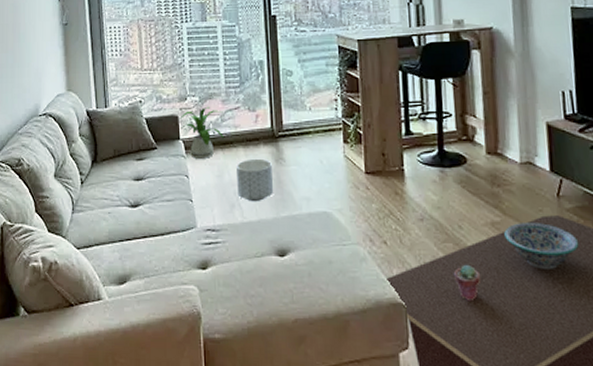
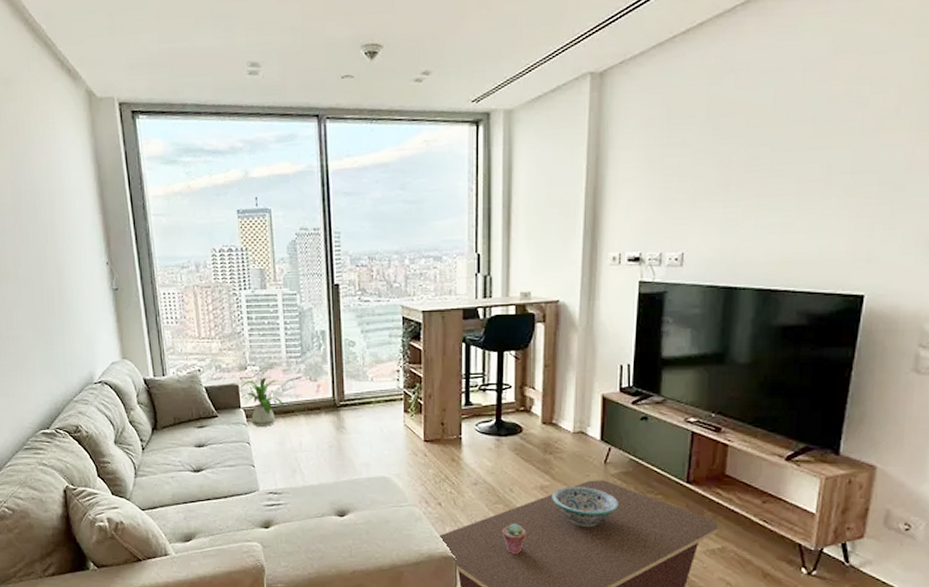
planter: present [235,158,274,201] -> none [297,427,335,467]

